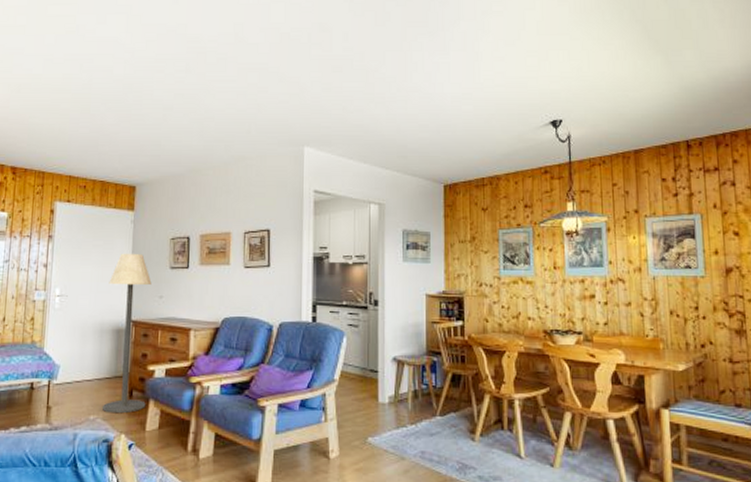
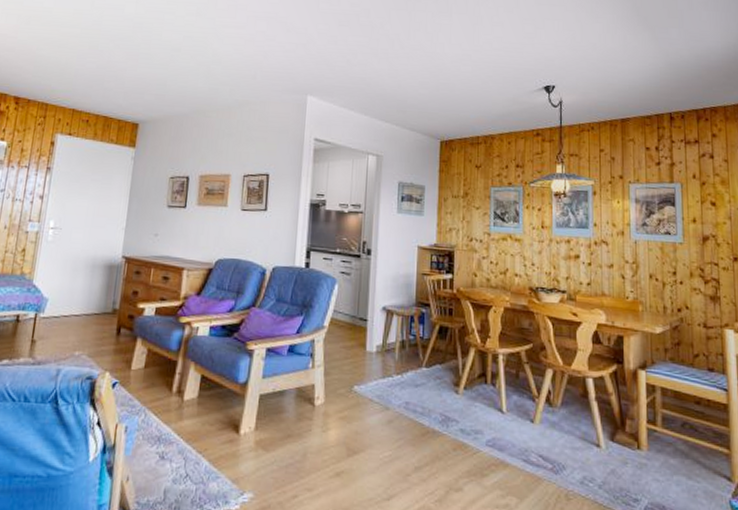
floor lamp: present [103,253,152,414] -> none [89,189,148,351]

